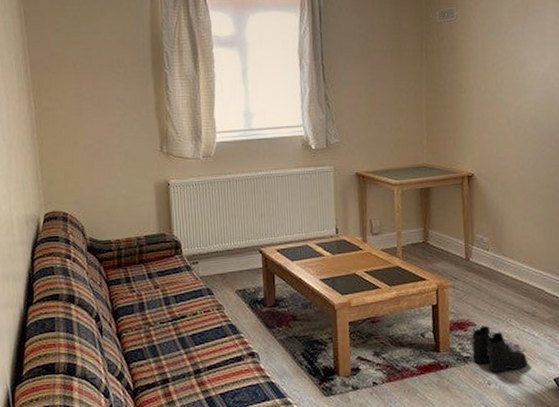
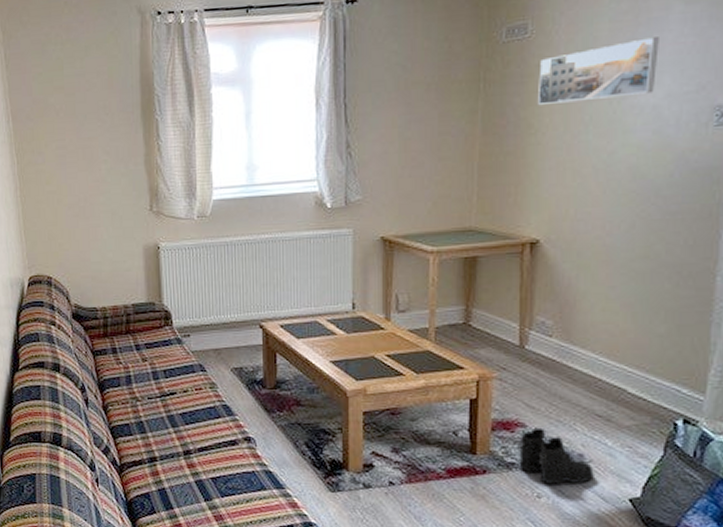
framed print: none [464,24,543,70] -> present [538,37,659,105]

